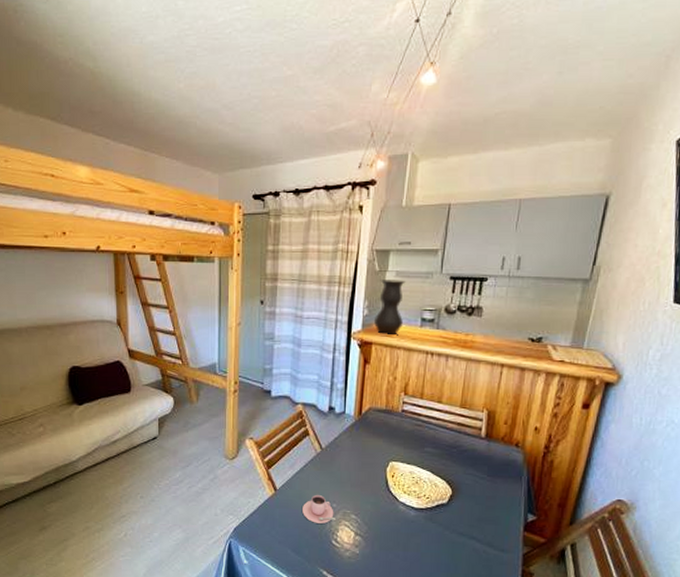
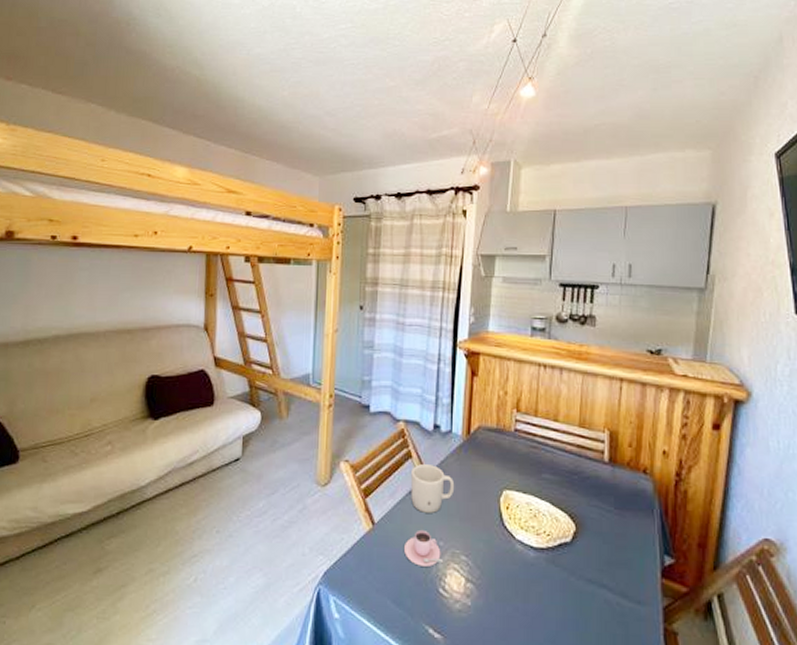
mug: none [308,441,347,481] -> present [411,464,455,513]
vase: present [373,280,405,336] -> none [480,286,513,346]

